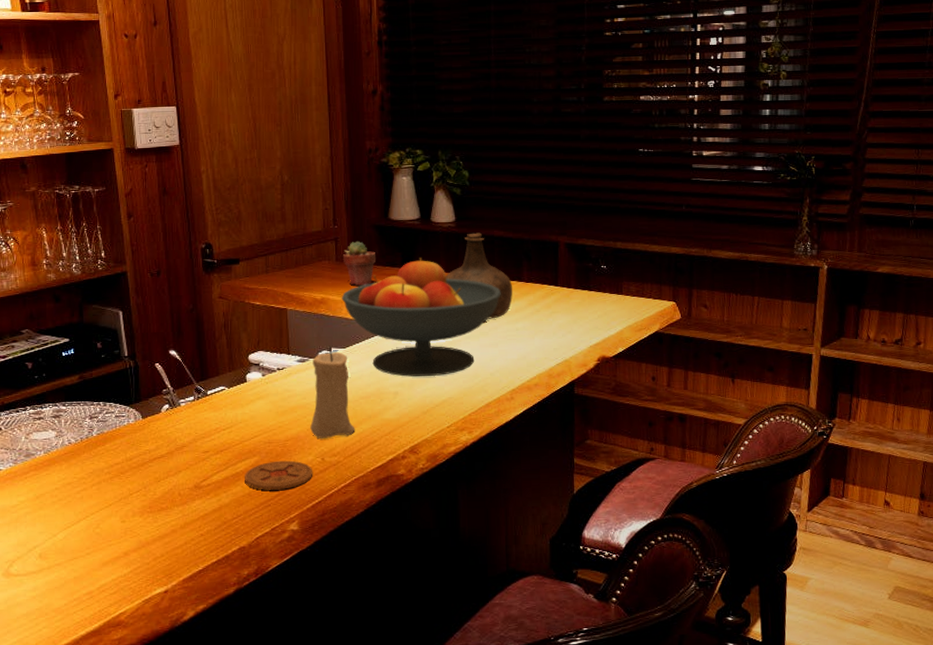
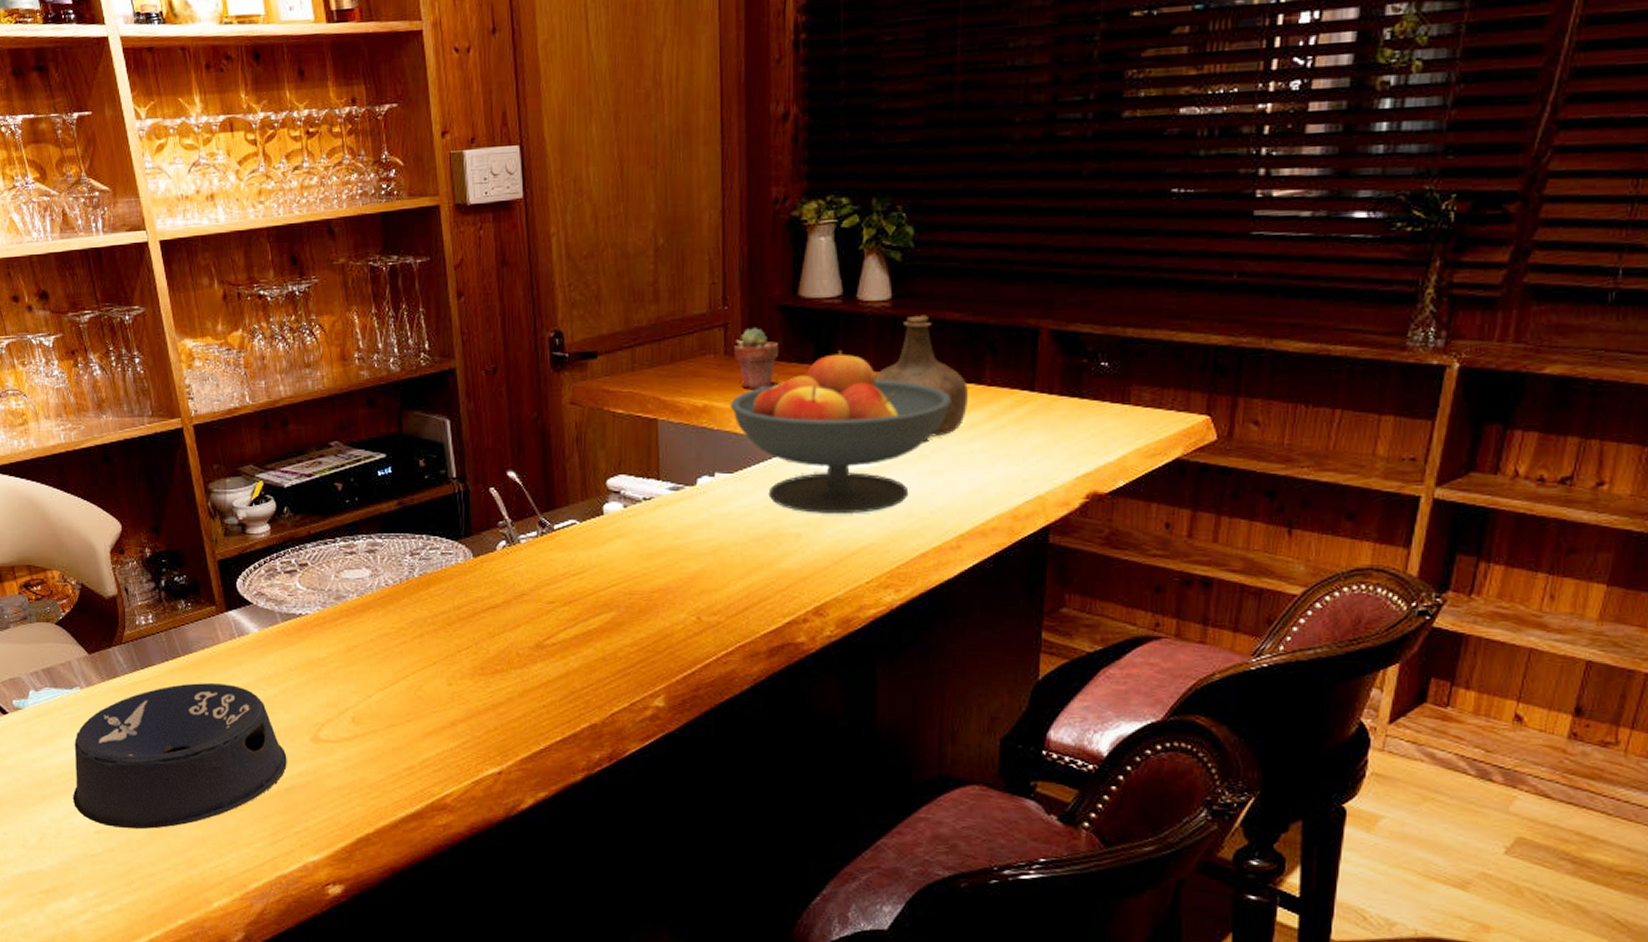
coaster: present [245,460,313,490] -> none [598,617,686,655]
candle: present [310,347,355,439] -> none [683,471,743,592]

